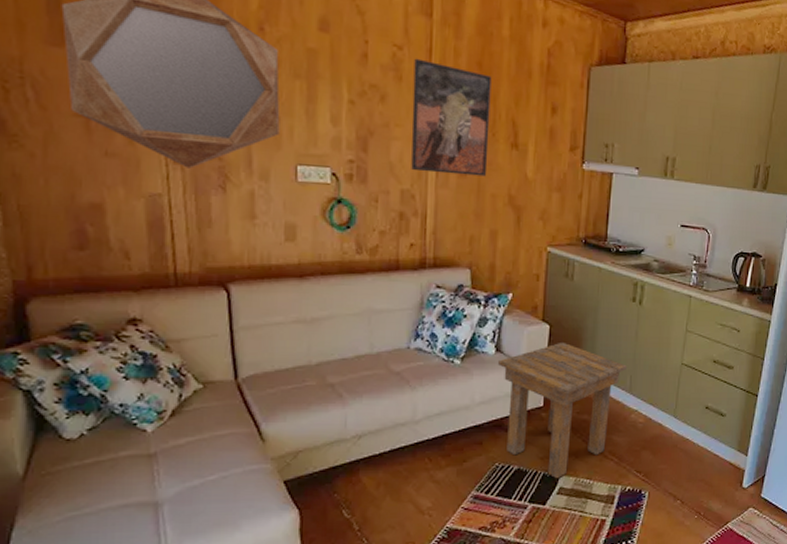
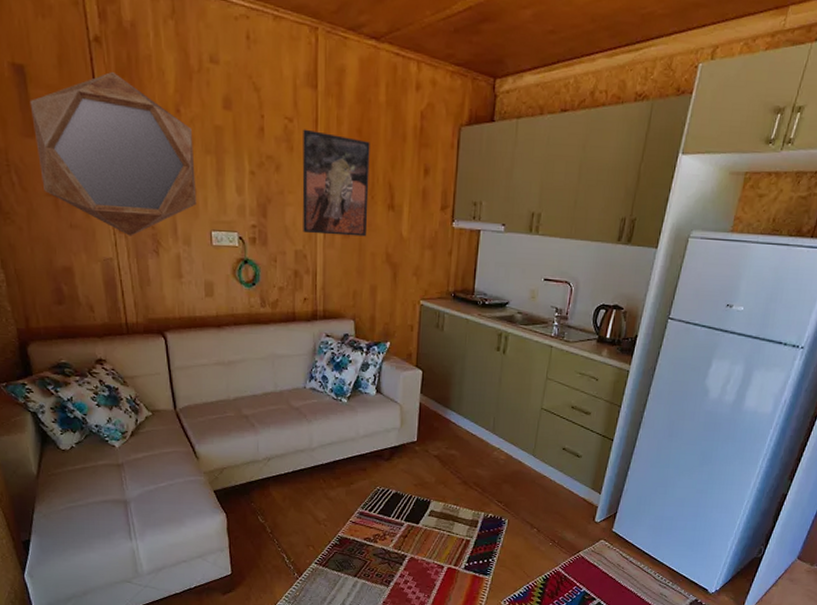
side table: present [498,341,627,479] -> none [379,385,491,503]

